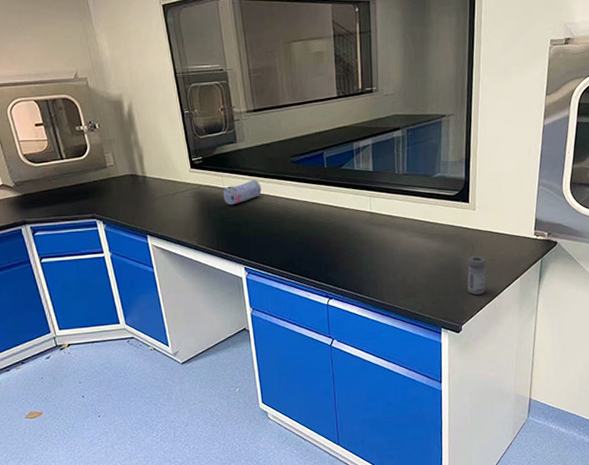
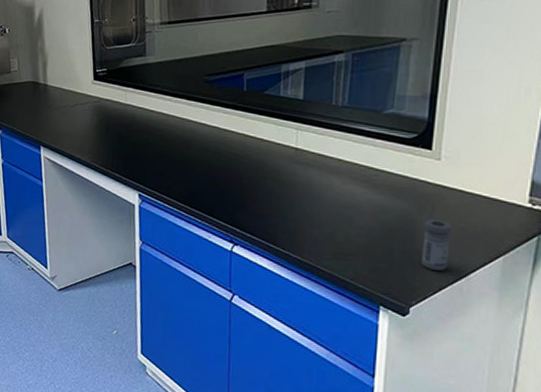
pencil case: present [222,179,261,205] -> none [124,97,168,123]

